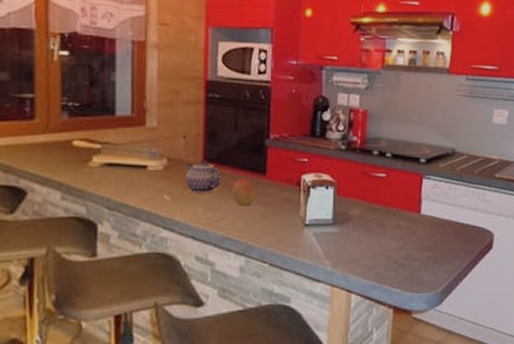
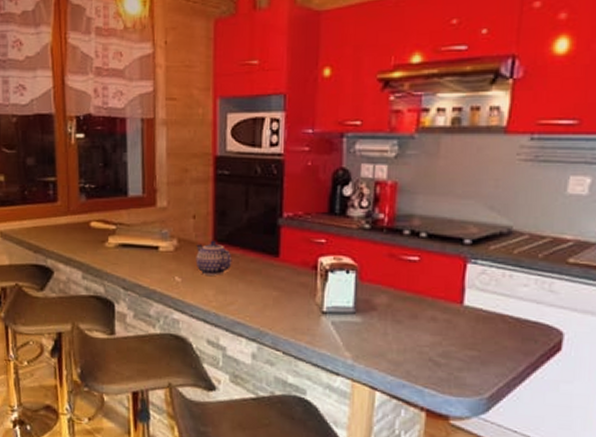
fruit: present [232,179,256,206] -> none [243,261,268,290]

